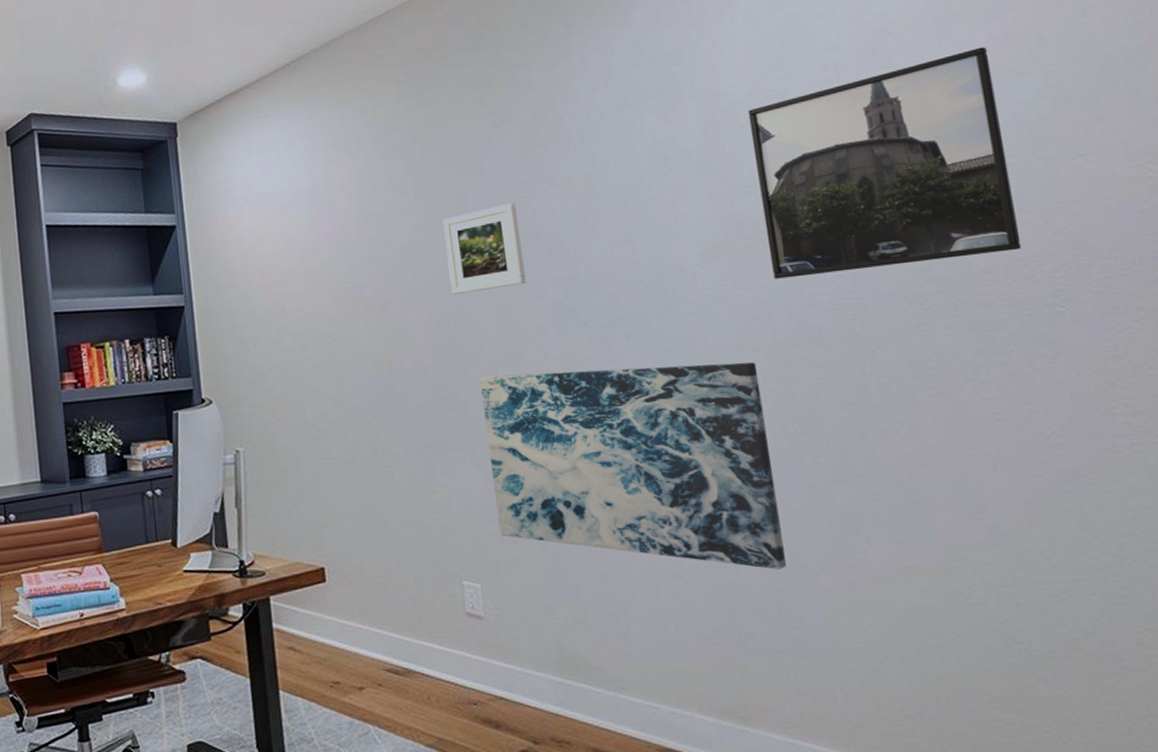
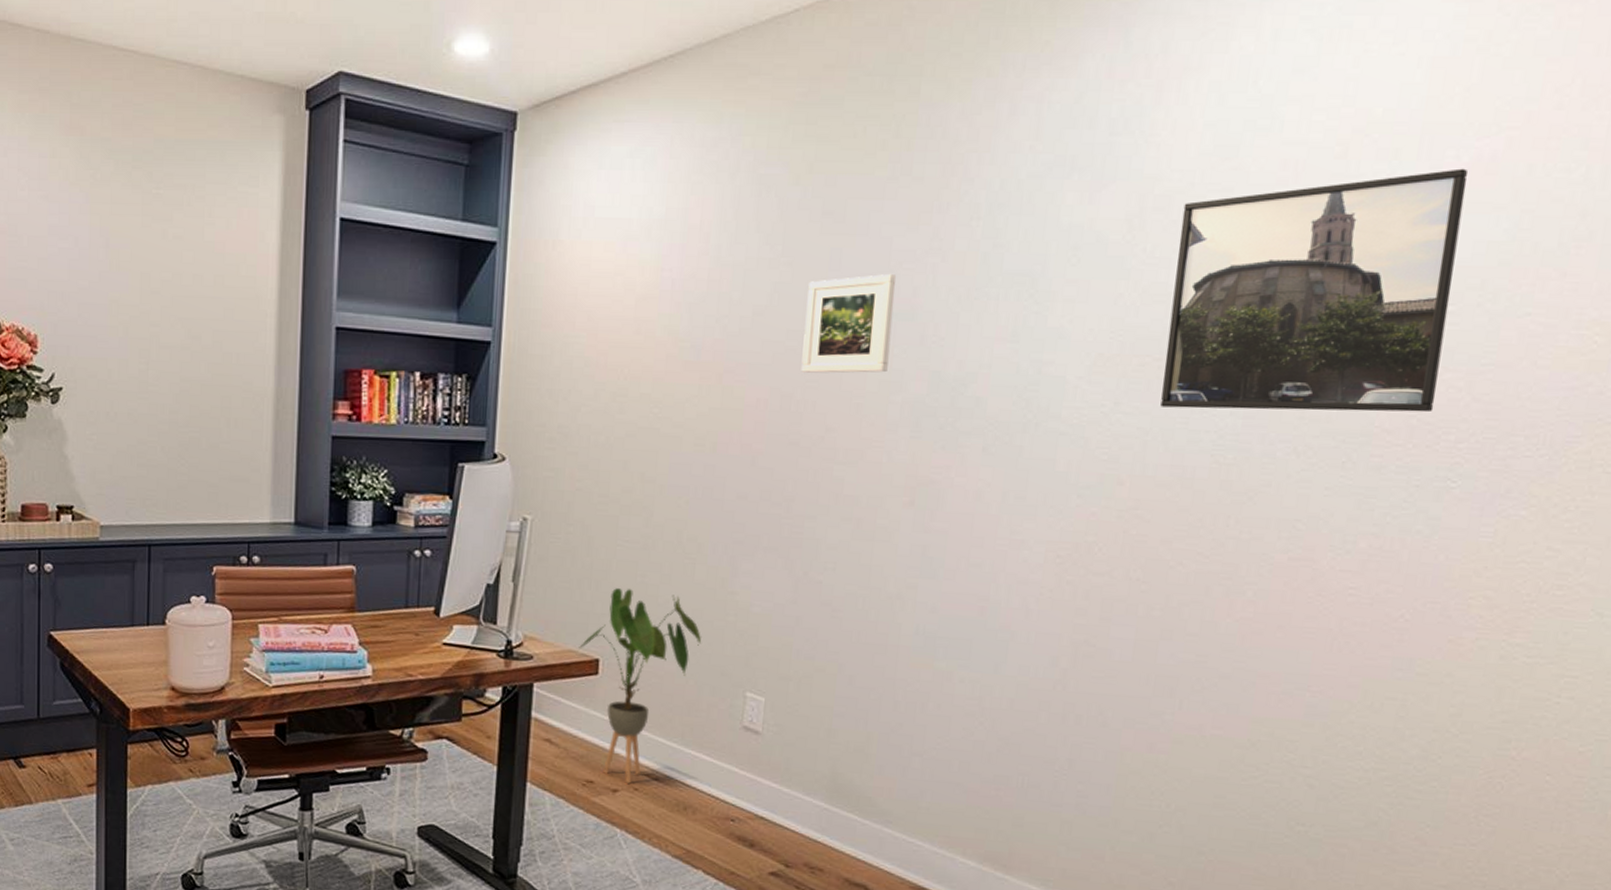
house plant: none [304,501,413,681] -> present [579,588,702,785]
wall art: present [480,362,786,570] -> none [797,473,1116,722]

